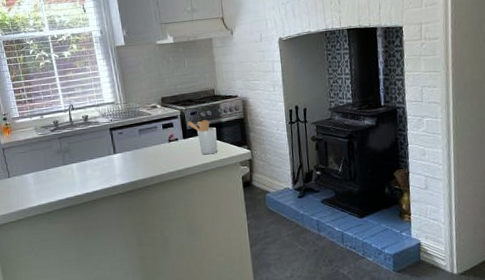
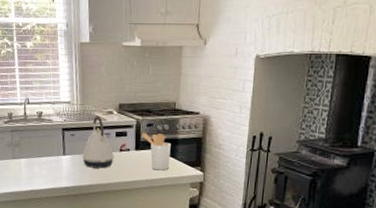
kettle: none [133,111,164,162] -> present [82,115,114,169]

